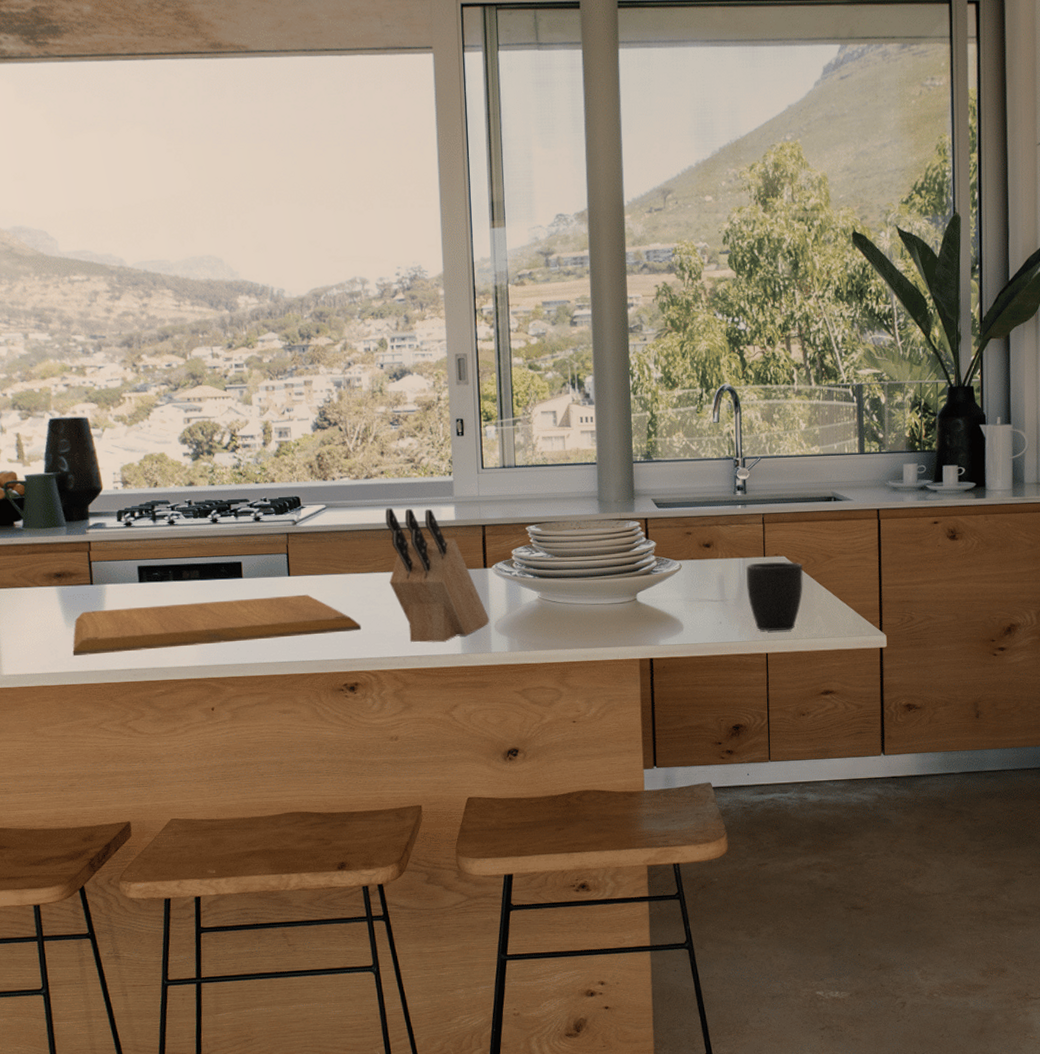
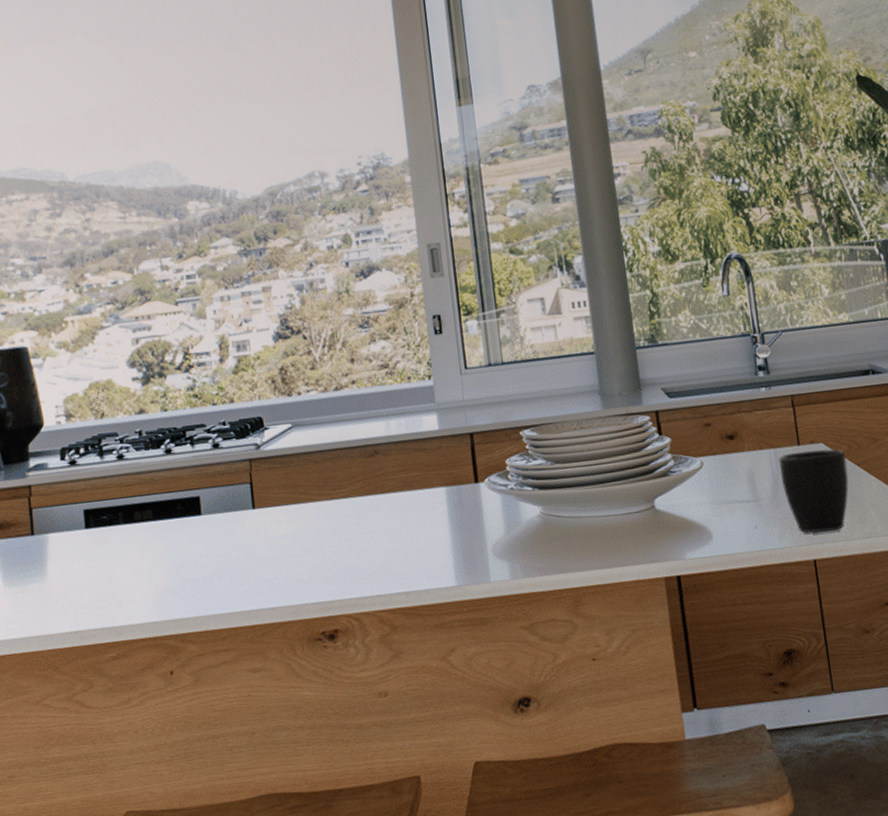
chopping board: present [72,594,362,656] -> none [11,528,339,620]
knife block: present [385,508,490,643] -> none [359,420,486,576]

